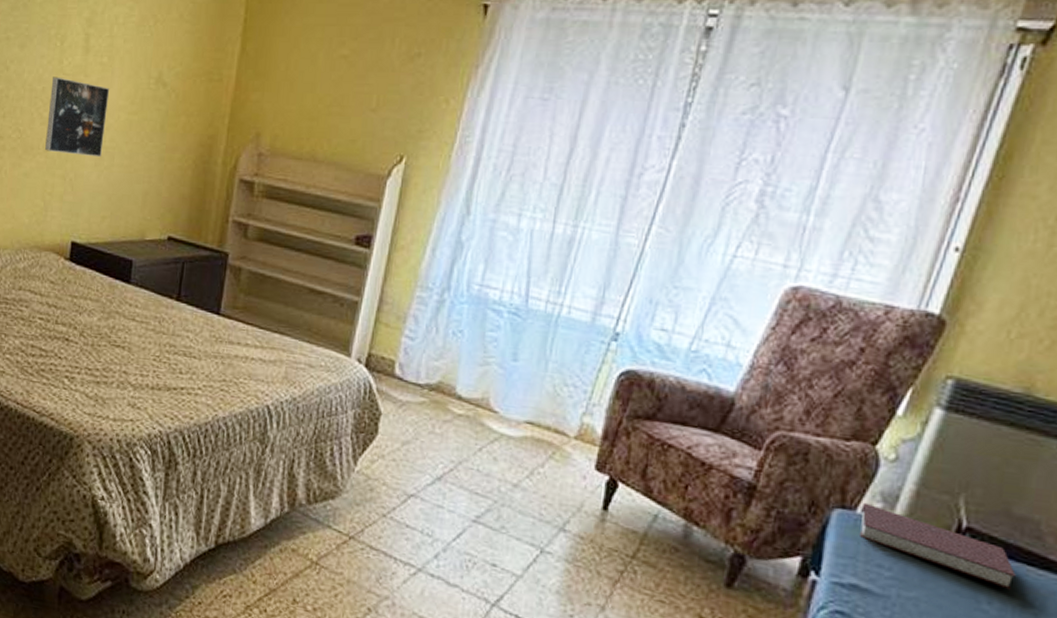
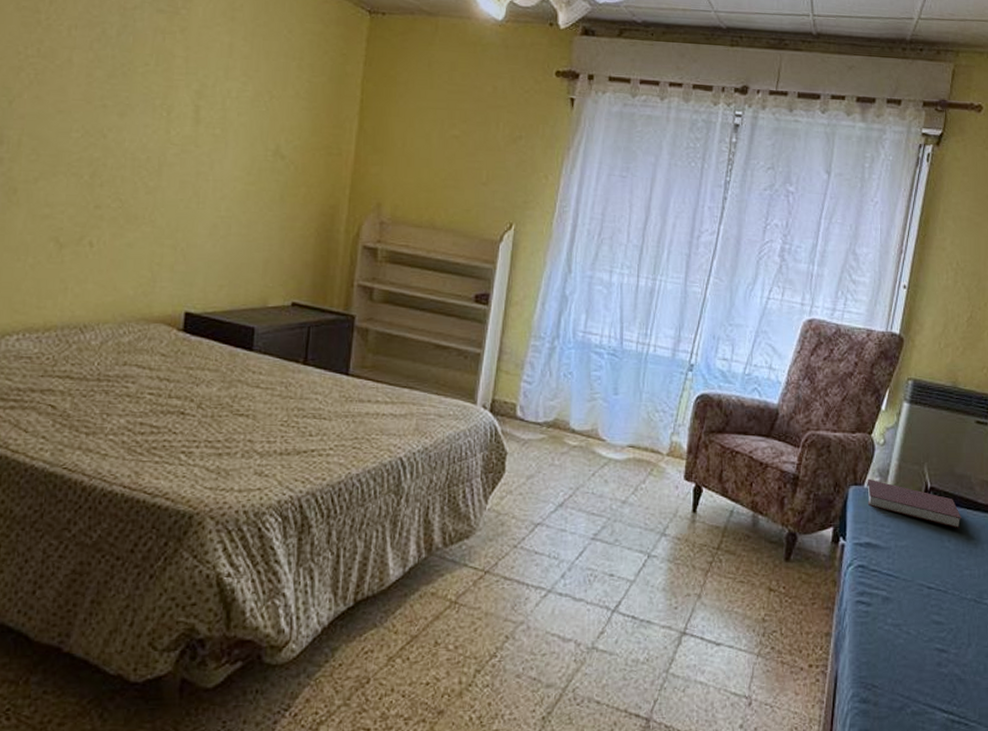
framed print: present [45,76,110,158] -> none [152,146,224,227]

